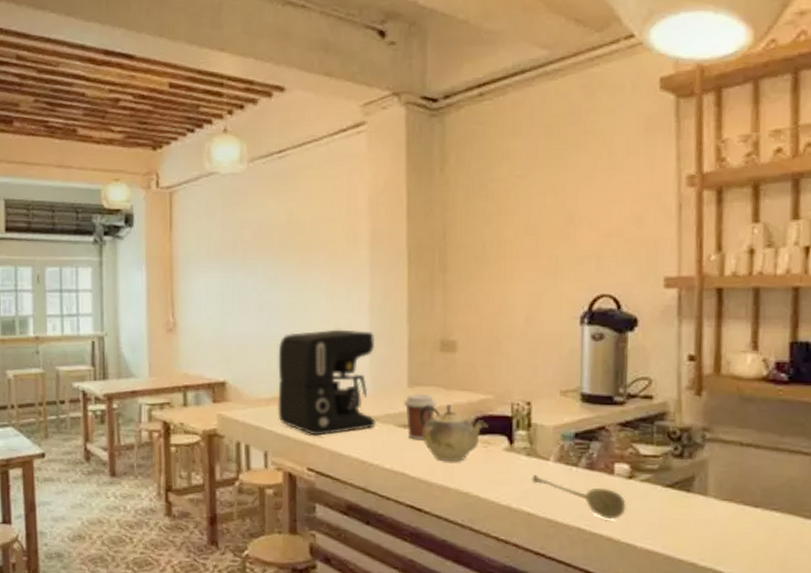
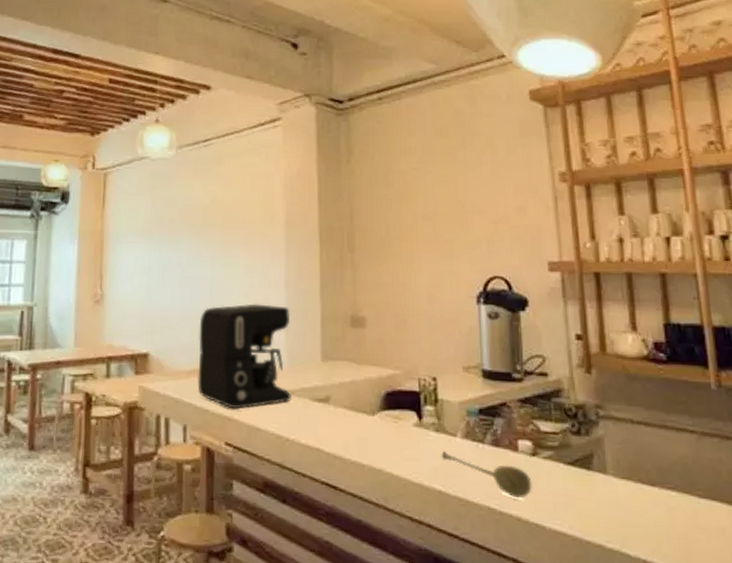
coffee cup: present [404,393,437,440] -> none [318,367,349,415]
teapot: present [419,404,488,462] -> none [332,378,398,438]

